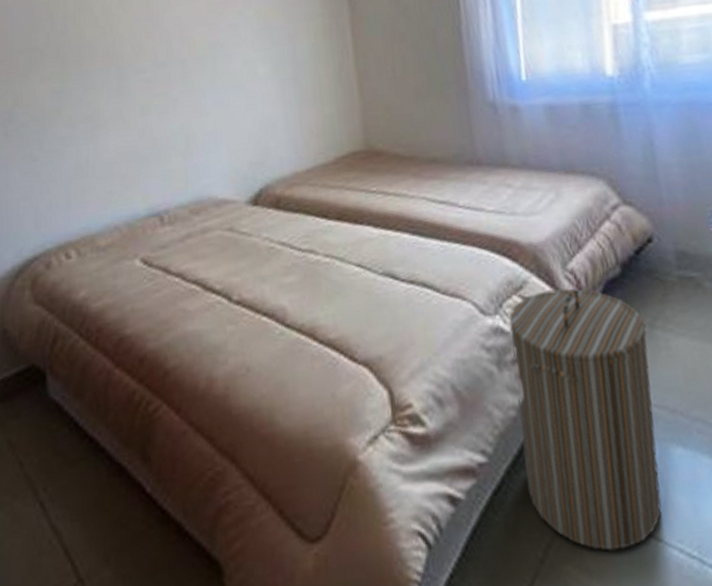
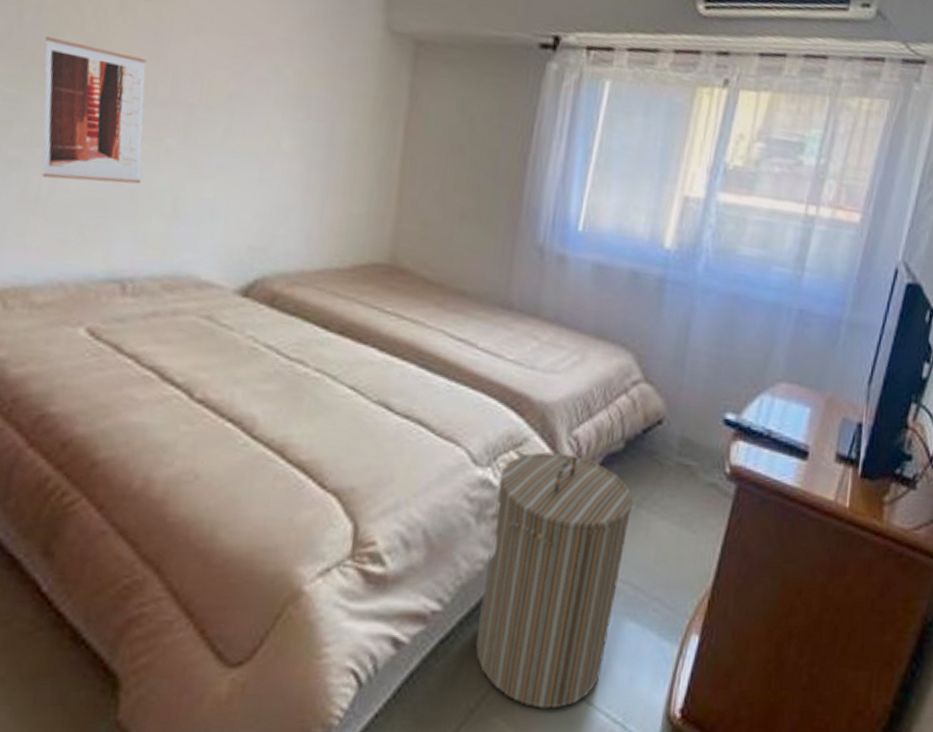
wall art: none [72,34,159,145] -> present [42,35,147,184]

